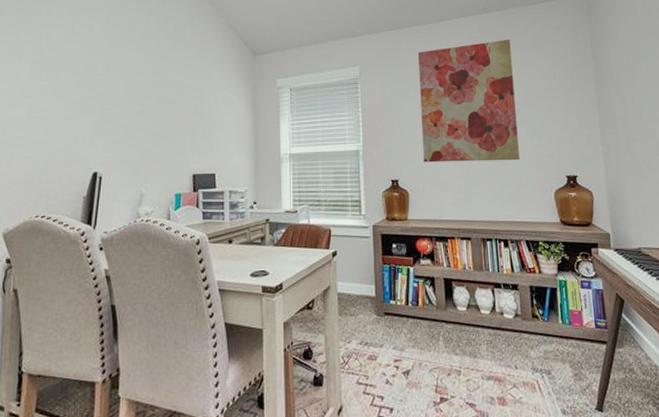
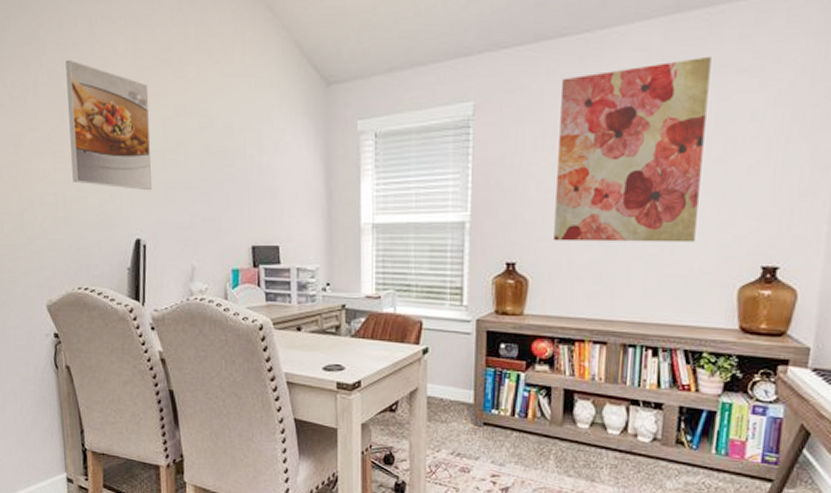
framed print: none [43,35,116,133] -> present [65,59,153,191]

